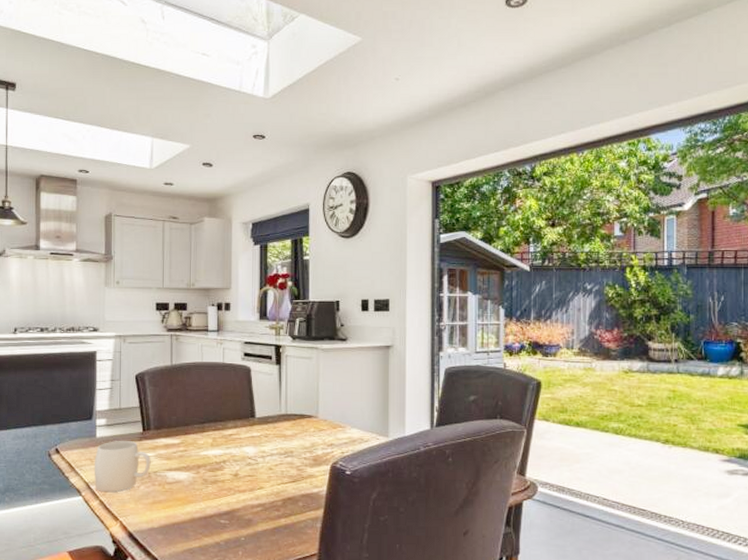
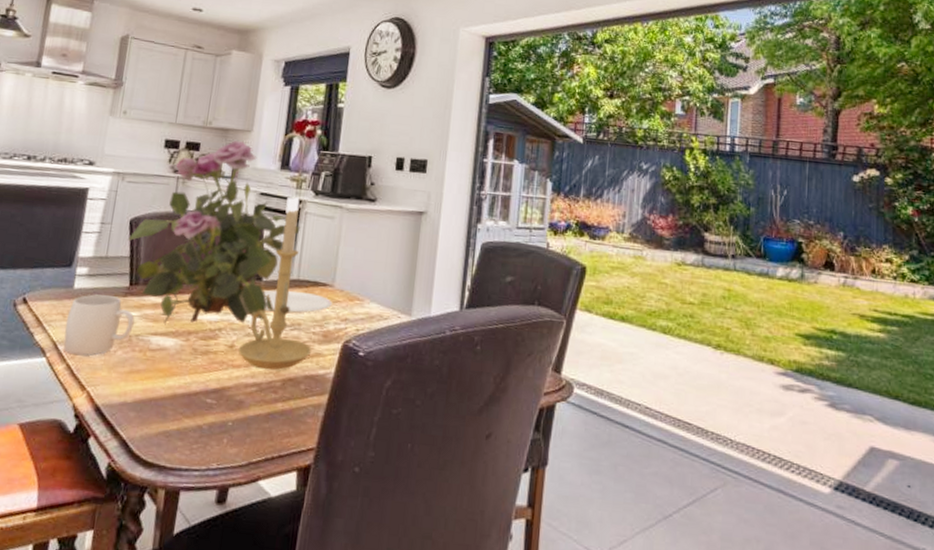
flower bouquet: none [135,298,283,461] -> present [127,141,301,324]
candle holder: none [242,342,305,492] -> present [238,196,312,371]
plate: none [257,423,318,445] -> present [263,290,333,315]

